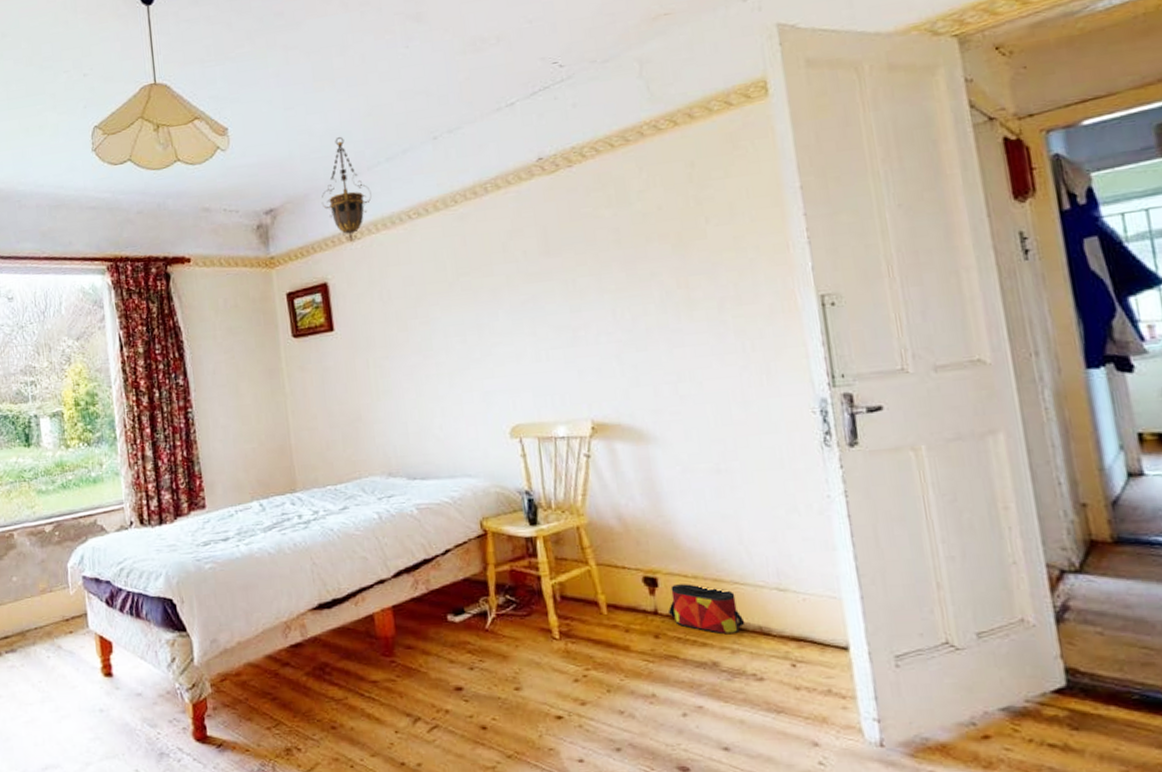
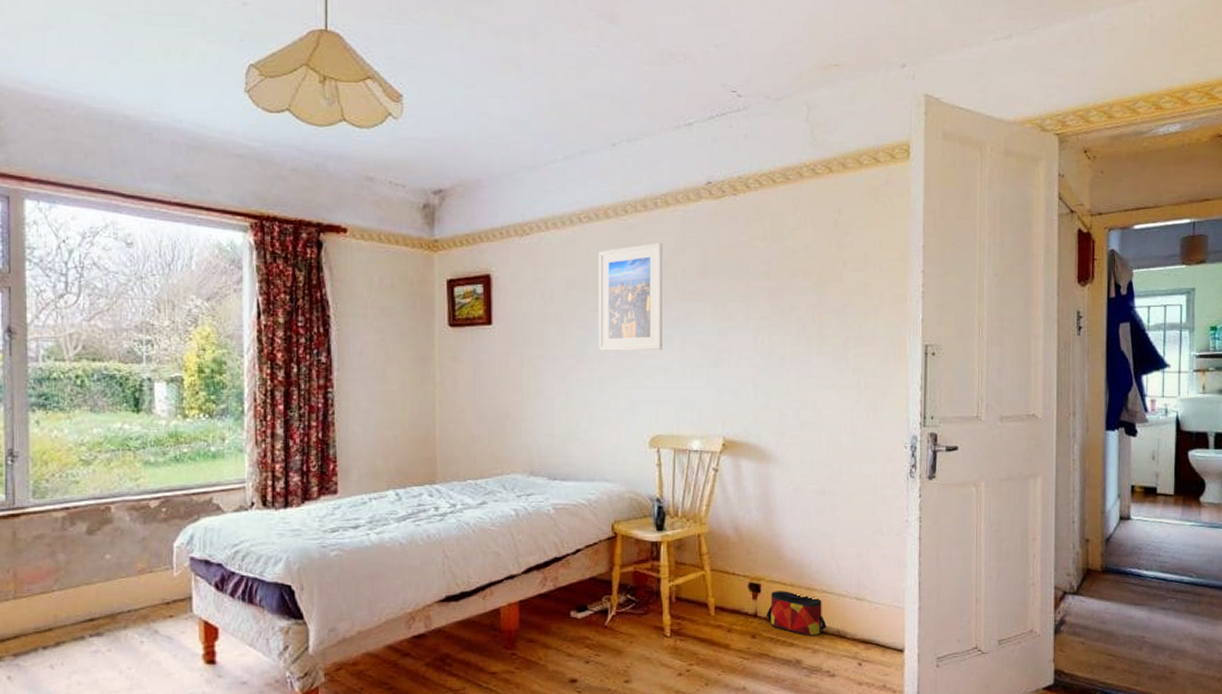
hanging lantern: present [321,136,372,242] -> none [493,125,545,236]
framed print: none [432,227,512,344] -> present [599,243,663,351]

